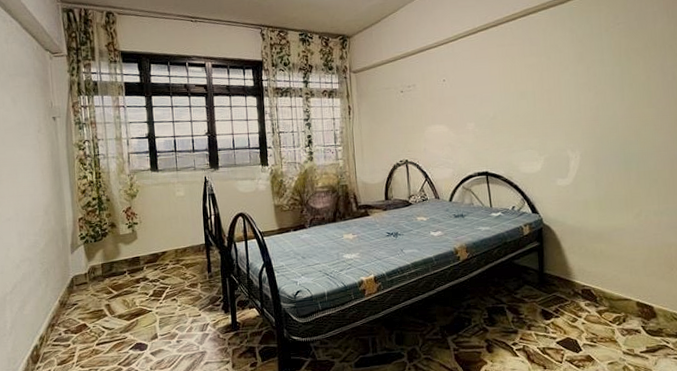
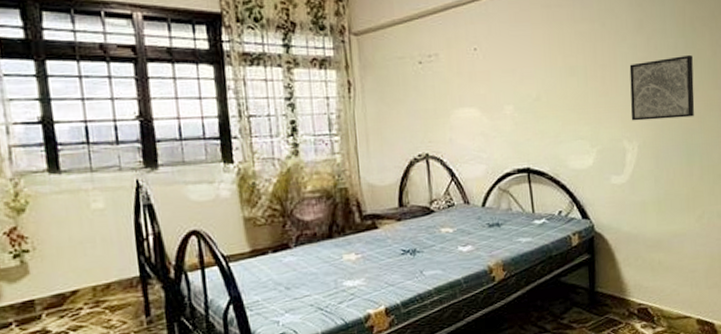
wall art: none [572,79,631,135] -> present [629,54,695,121]

